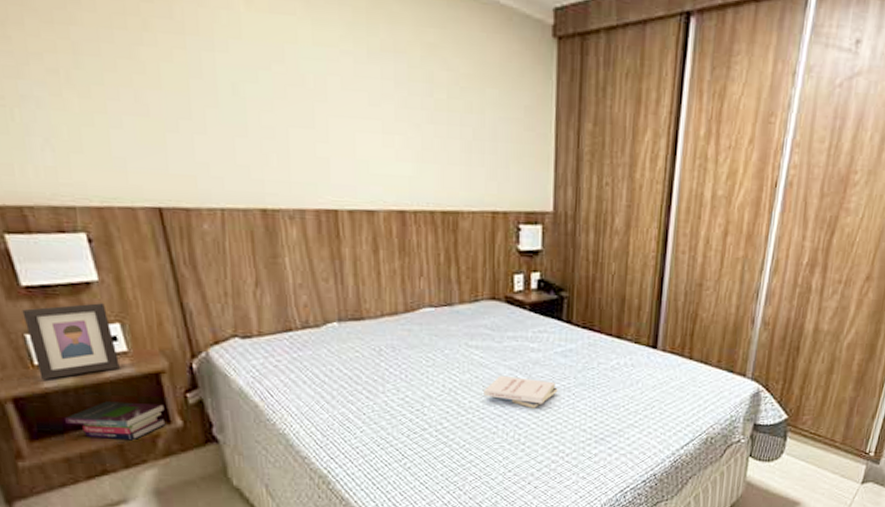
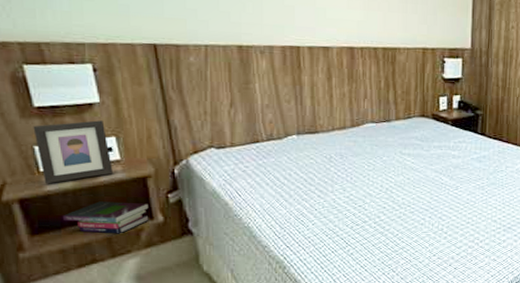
books: present [484,375,558,408] -> none [414,177,474,204]

